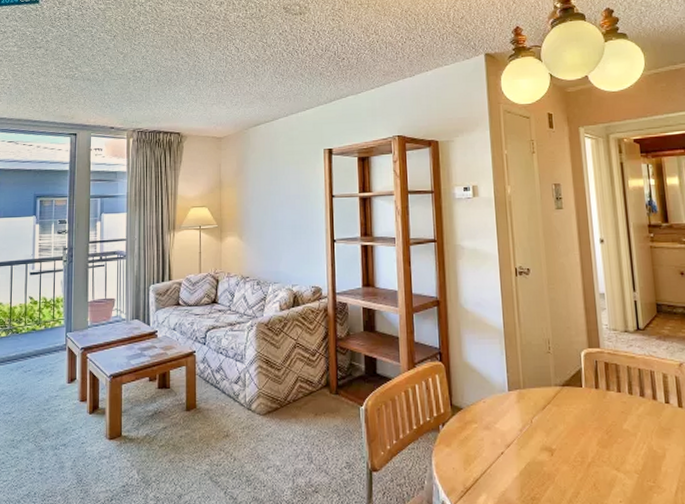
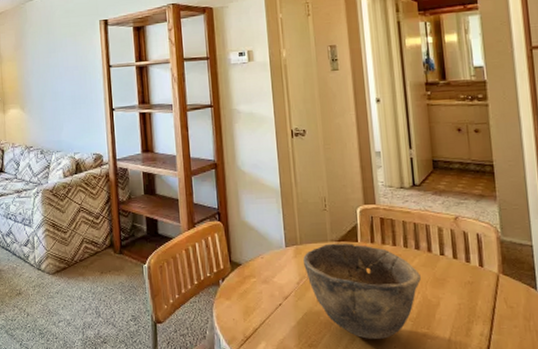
bowl: none [527,388,646,492] -> present [303,243,421,339]

